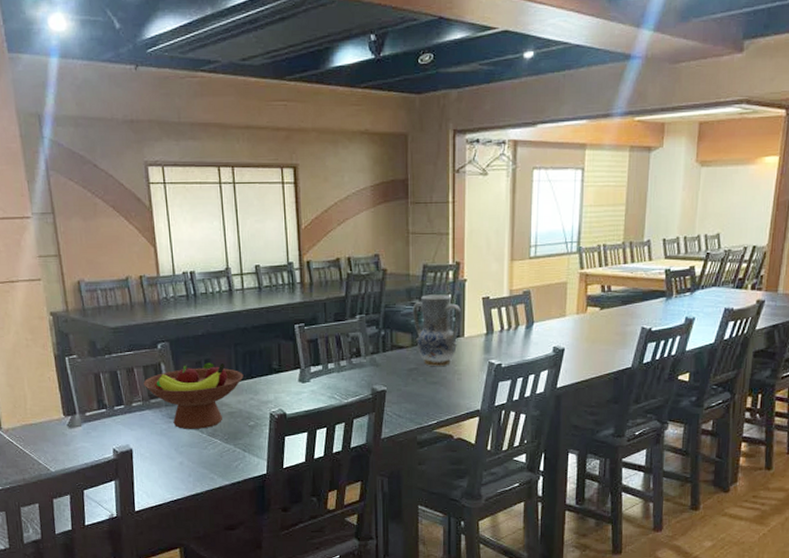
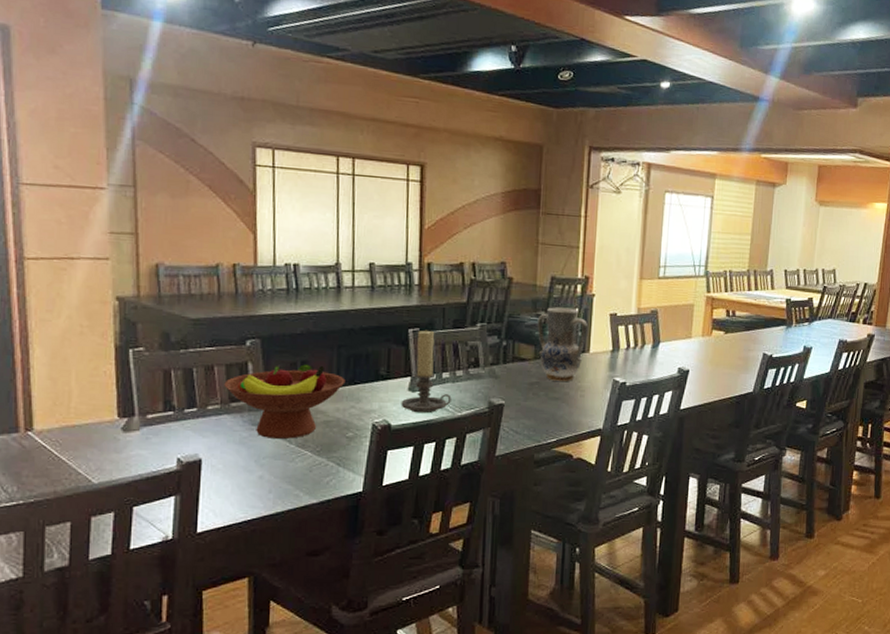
candle holder: none [293,324,338,402] -> present [401,330,452,414]

